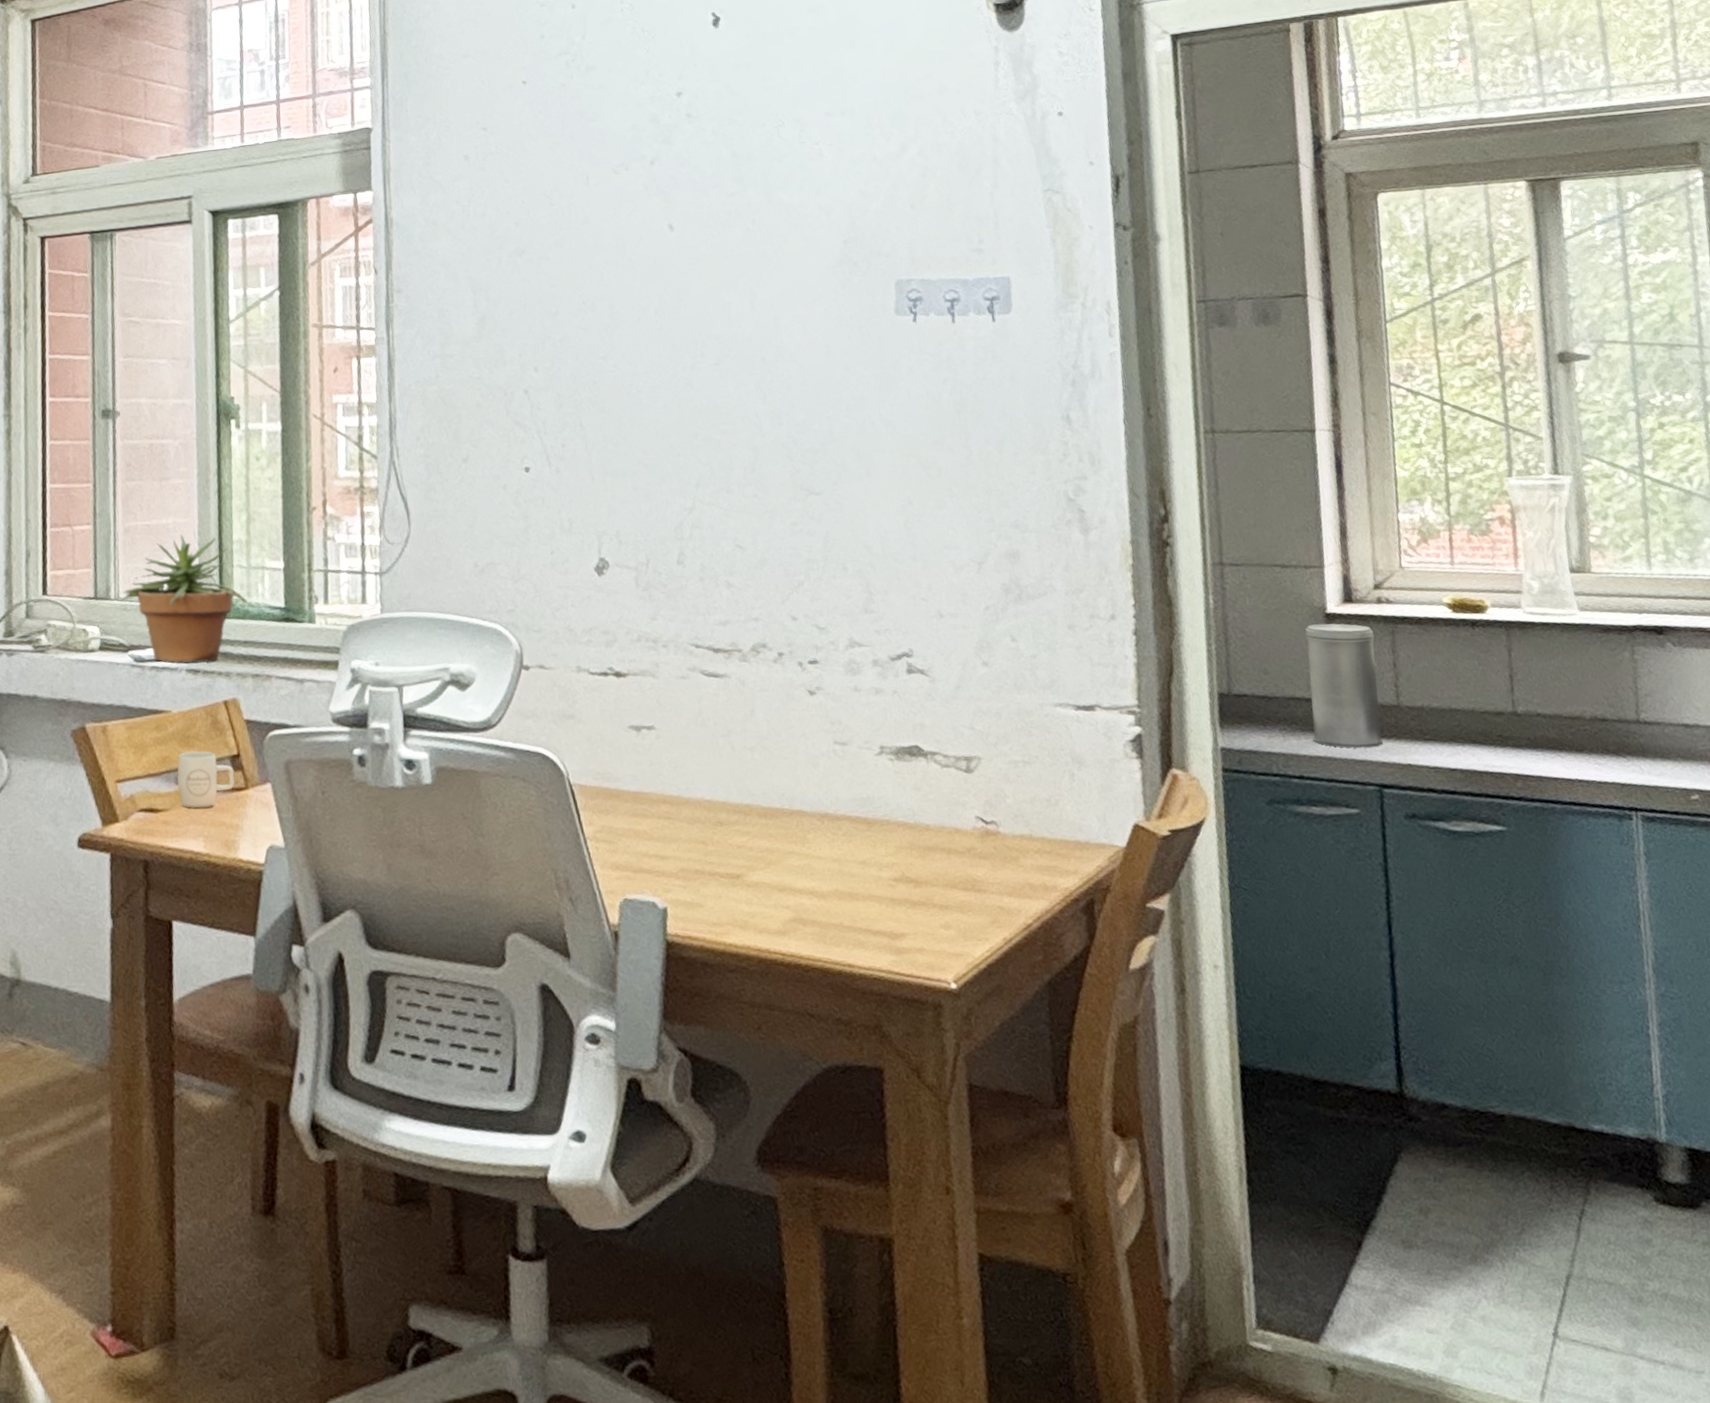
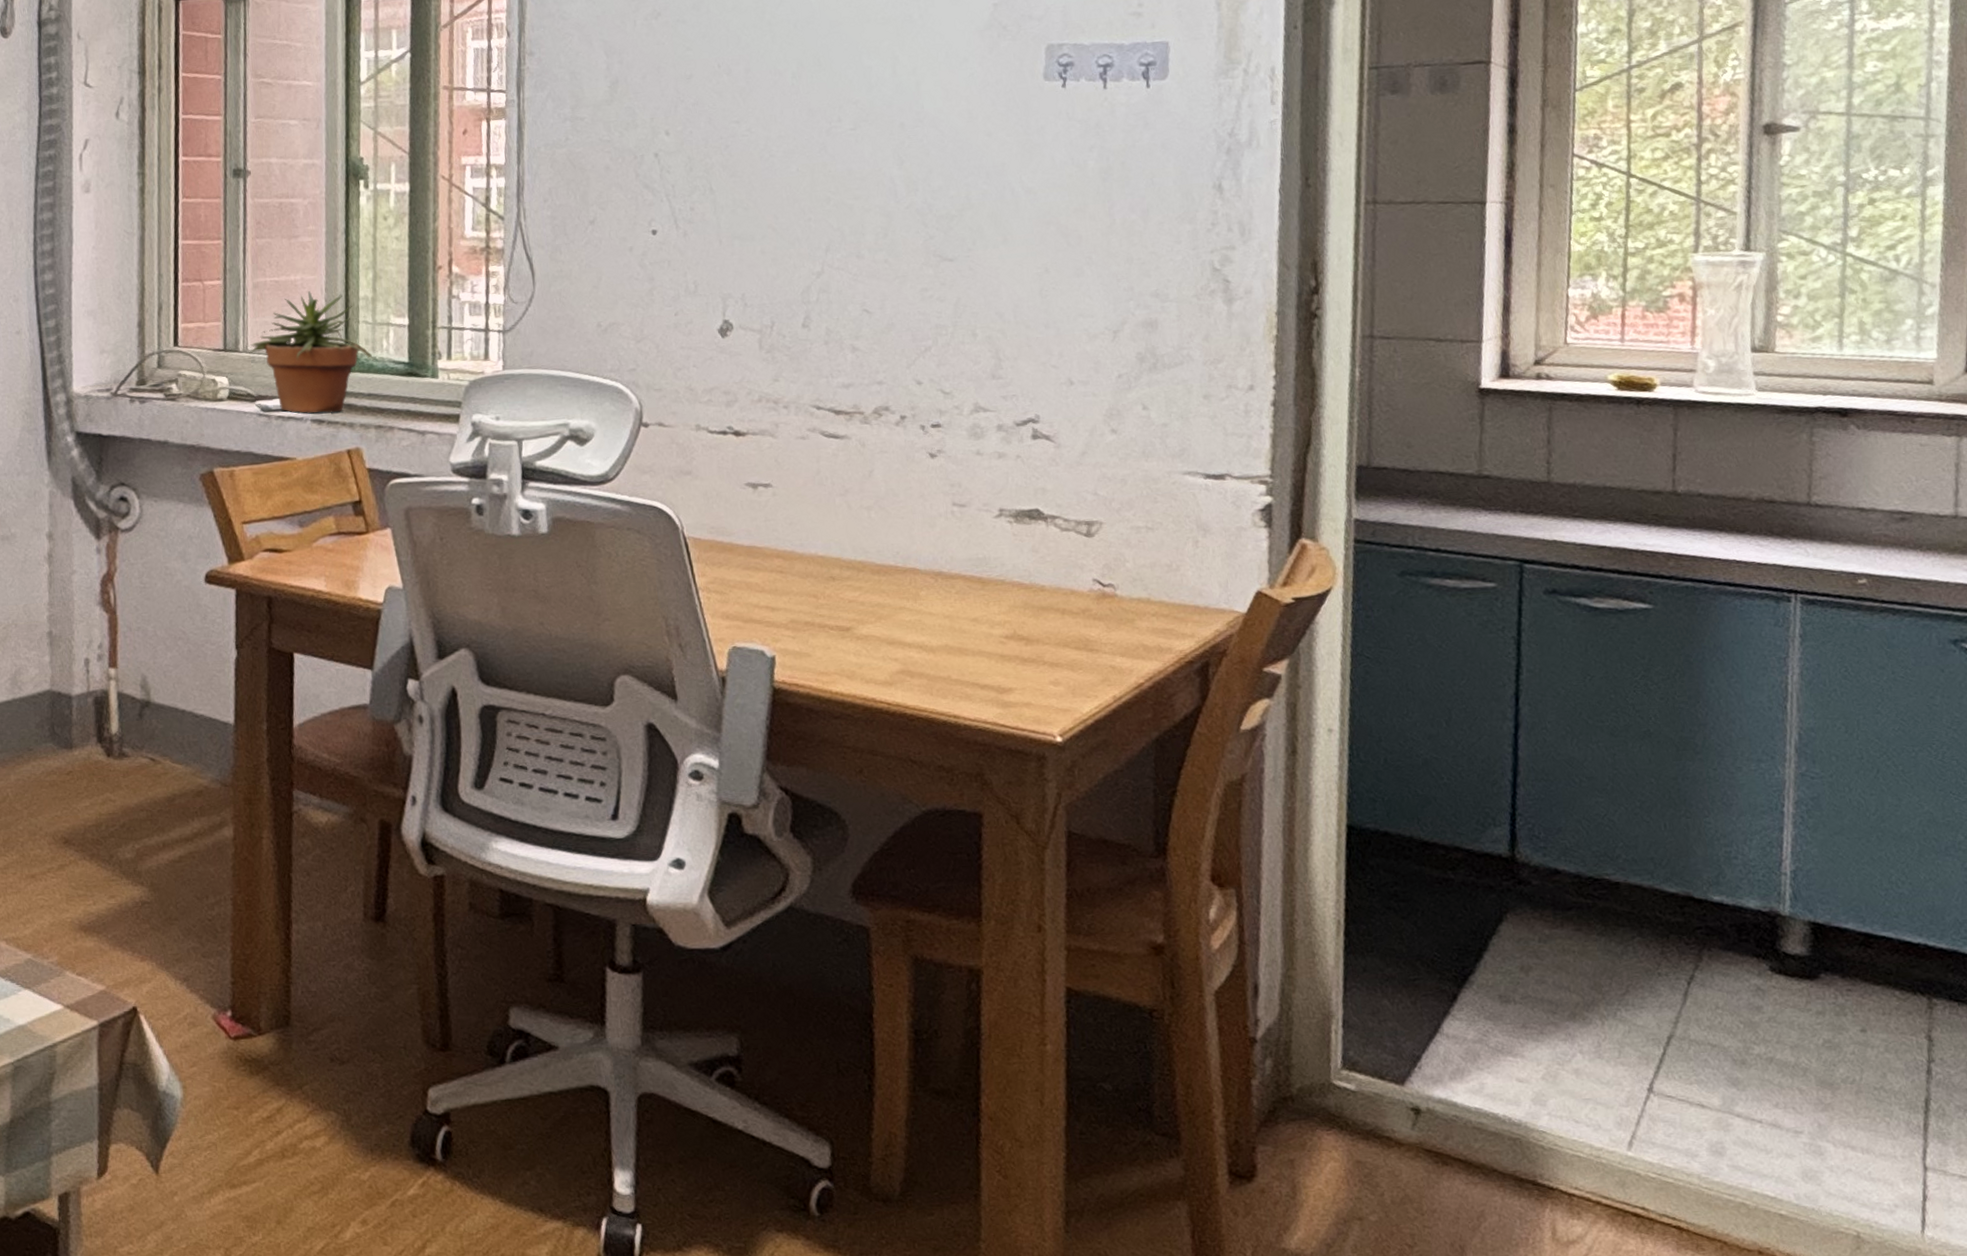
mug: present [177,751,235,809] -> none [301,496,356,550]
canister: present [1305,623,1383,749] -> none [1453,398,1530,524]

